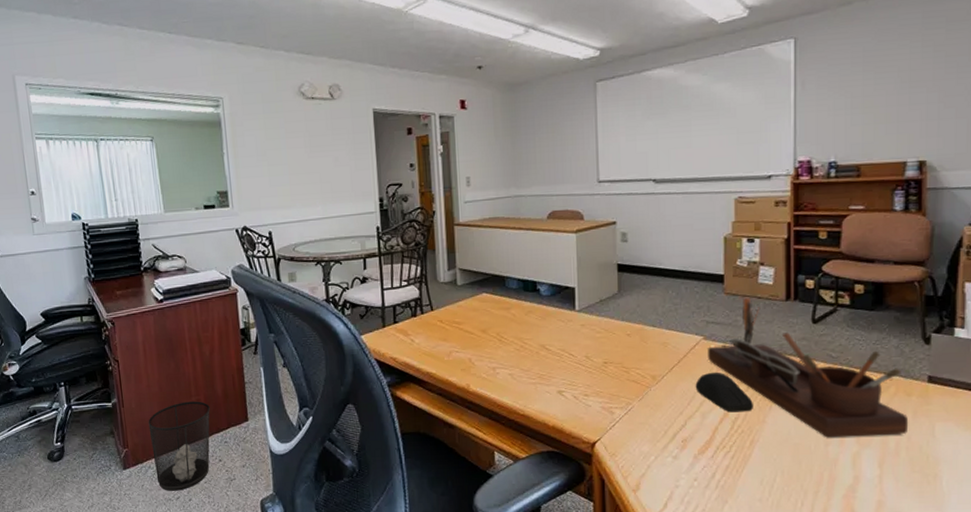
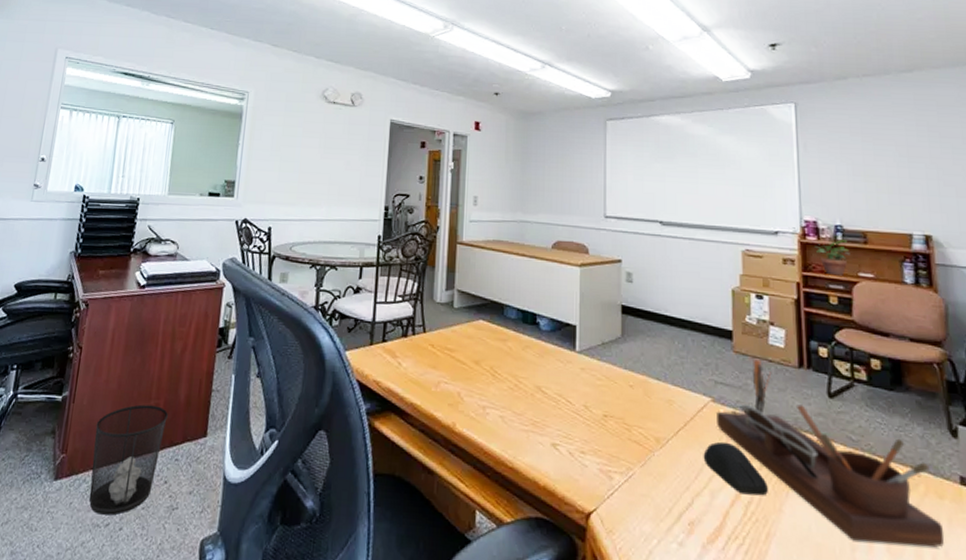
potted plant: none [807,175,843,212] -> present [815,240,851,276]

